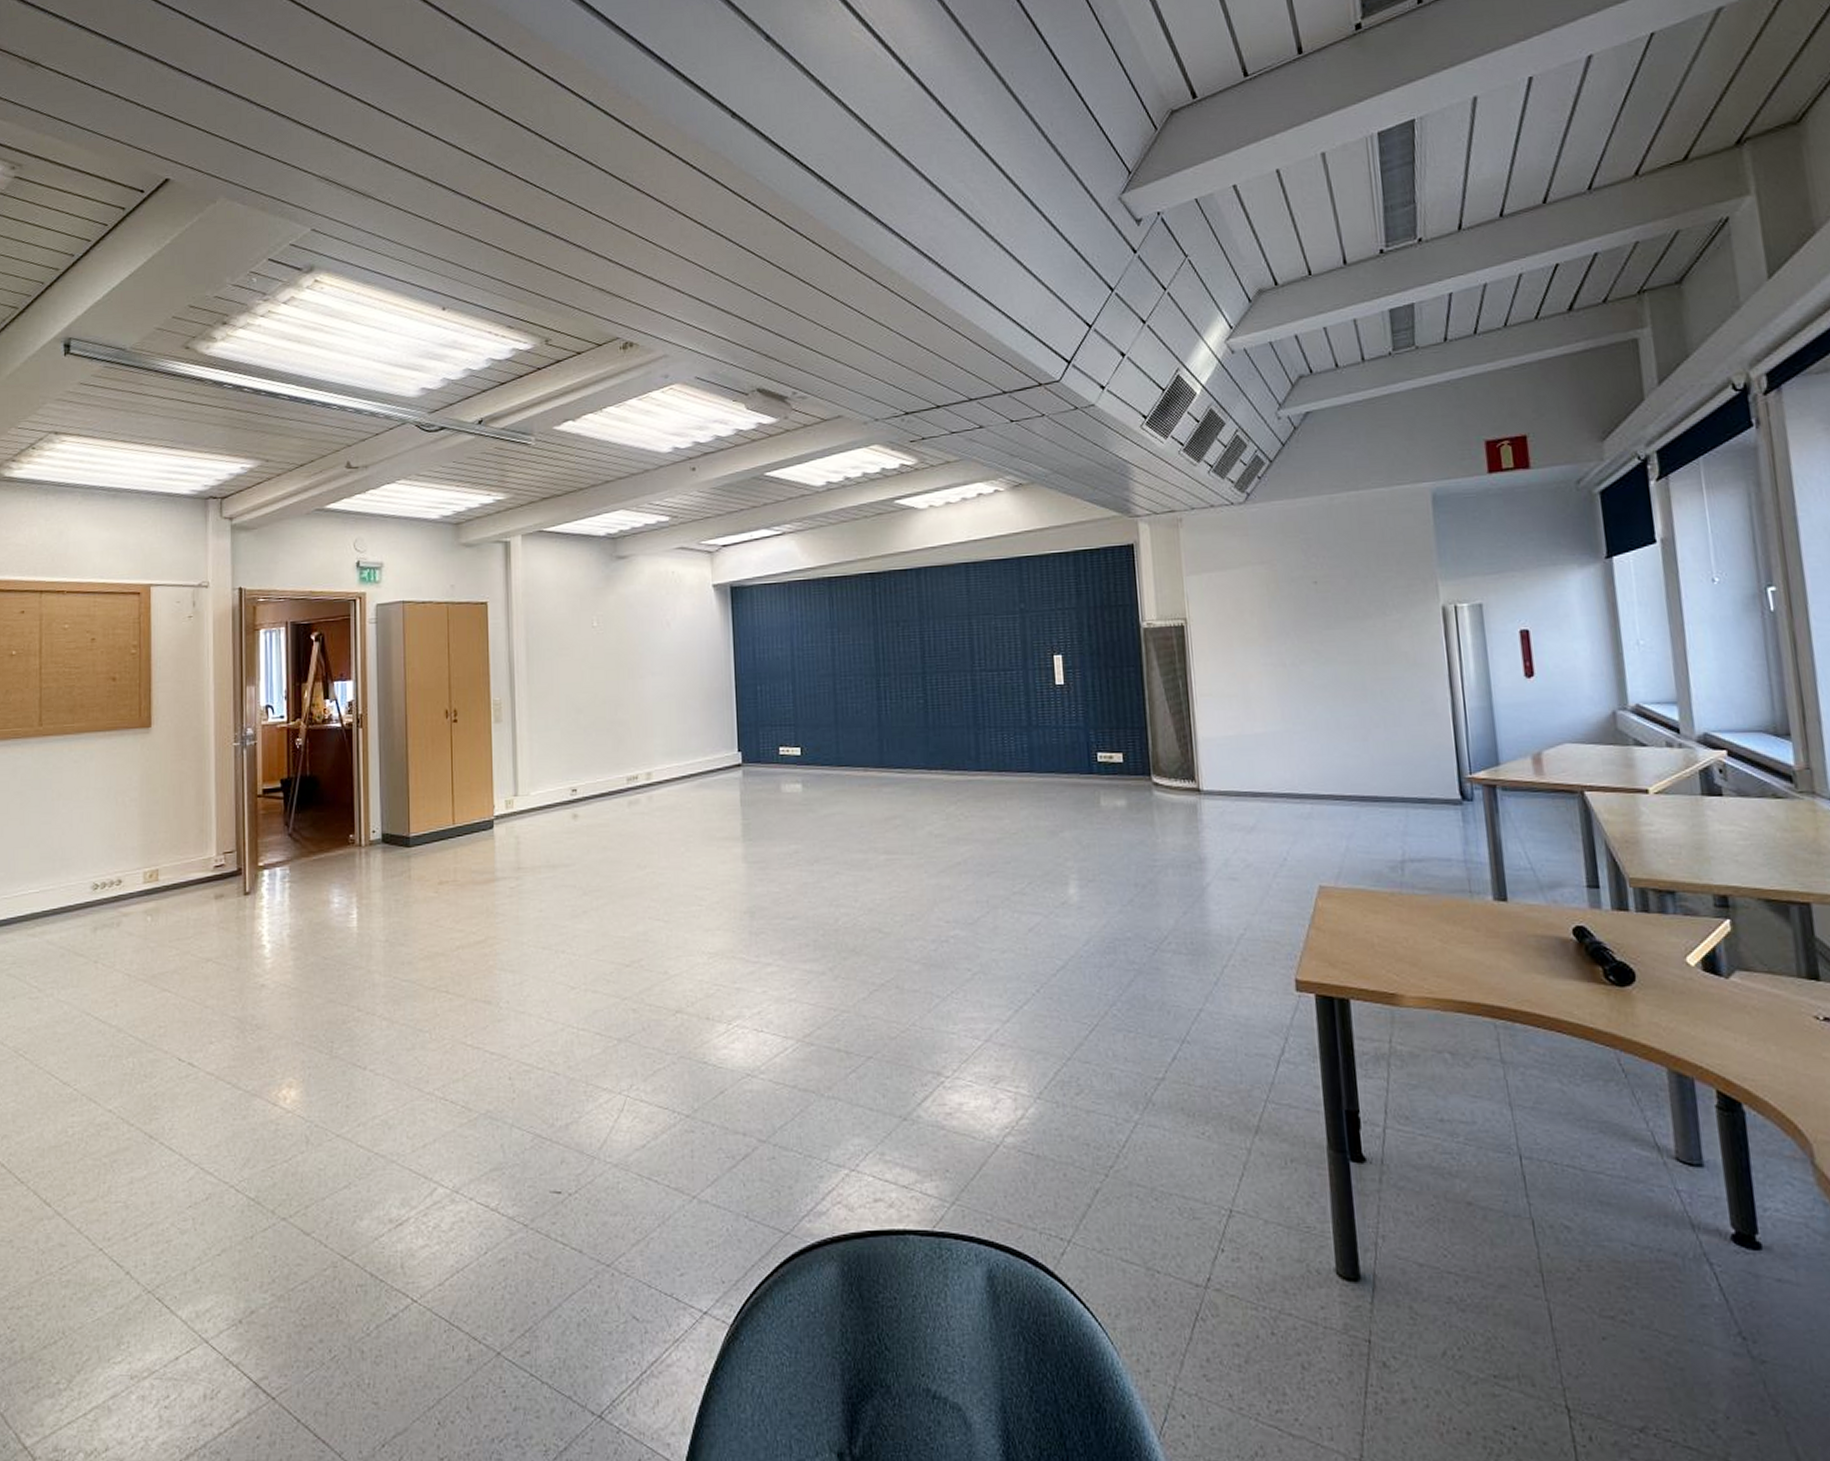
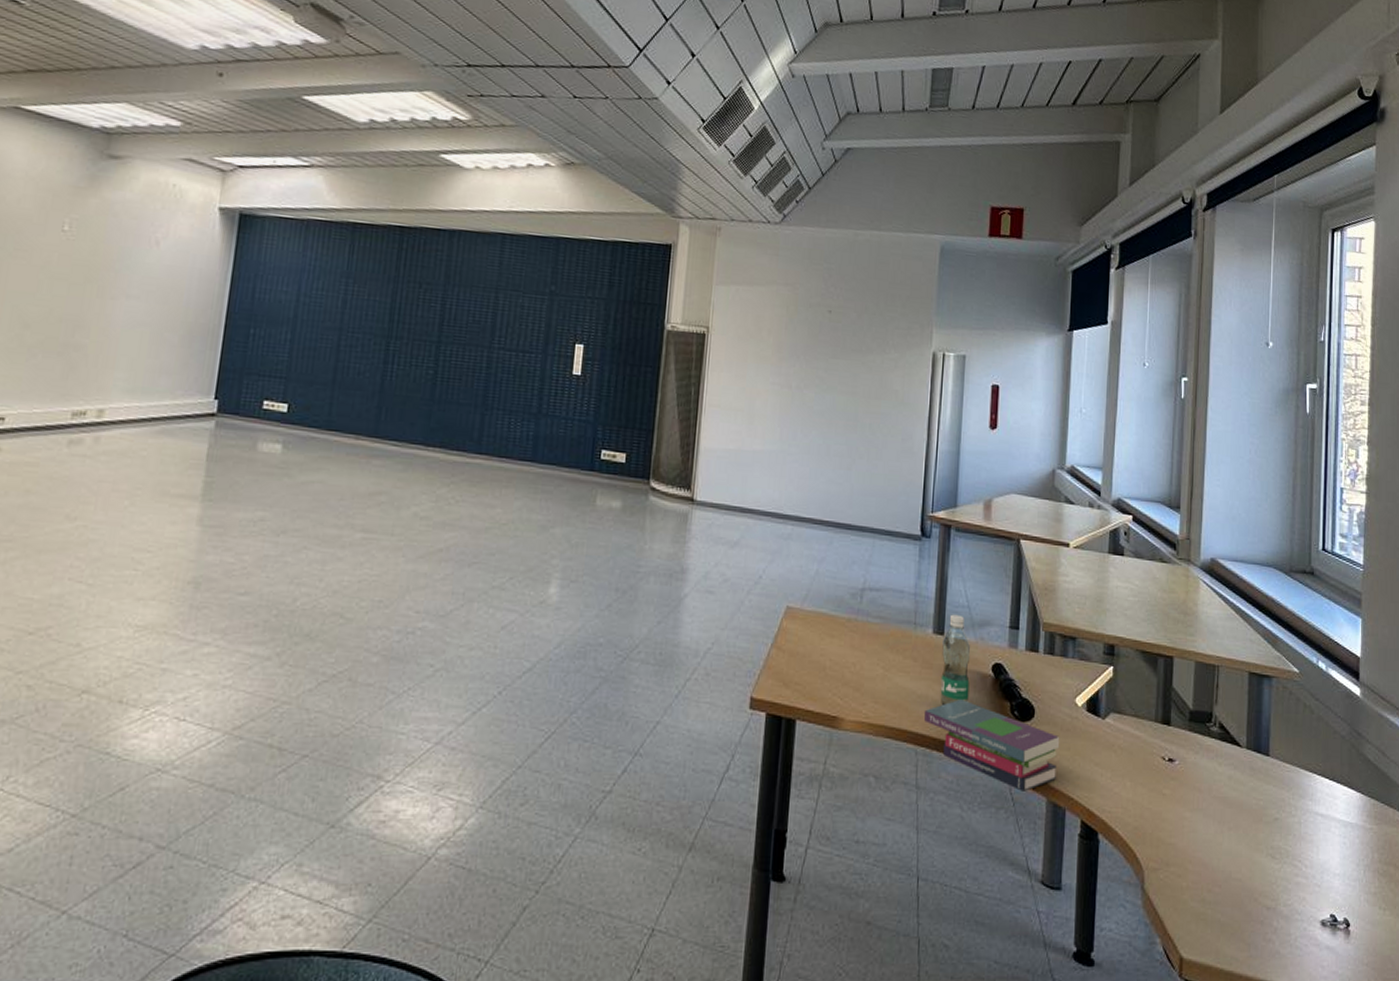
books: none [1498,967,1676,1062] -> present [924,699,1060,791]
bottle: none [1507,878,1550,976] -> present [940,614,971,707]

